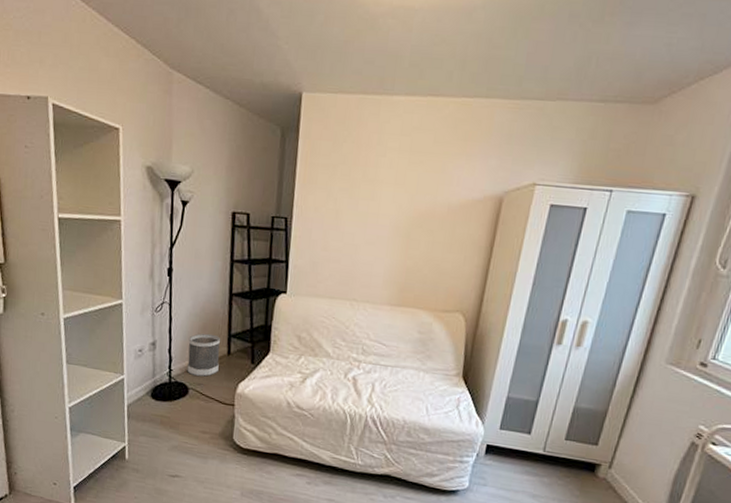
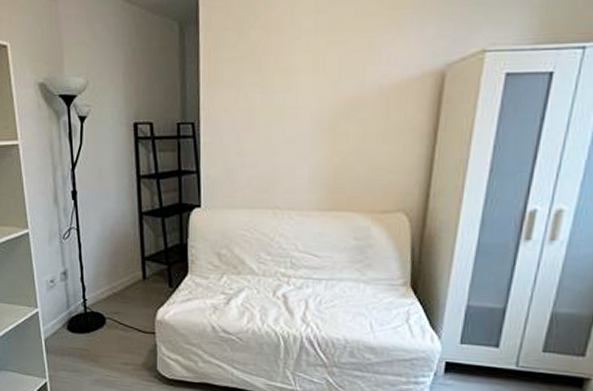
wastebasket: present [187,333,220,377] -> none [100,258,135,305]

